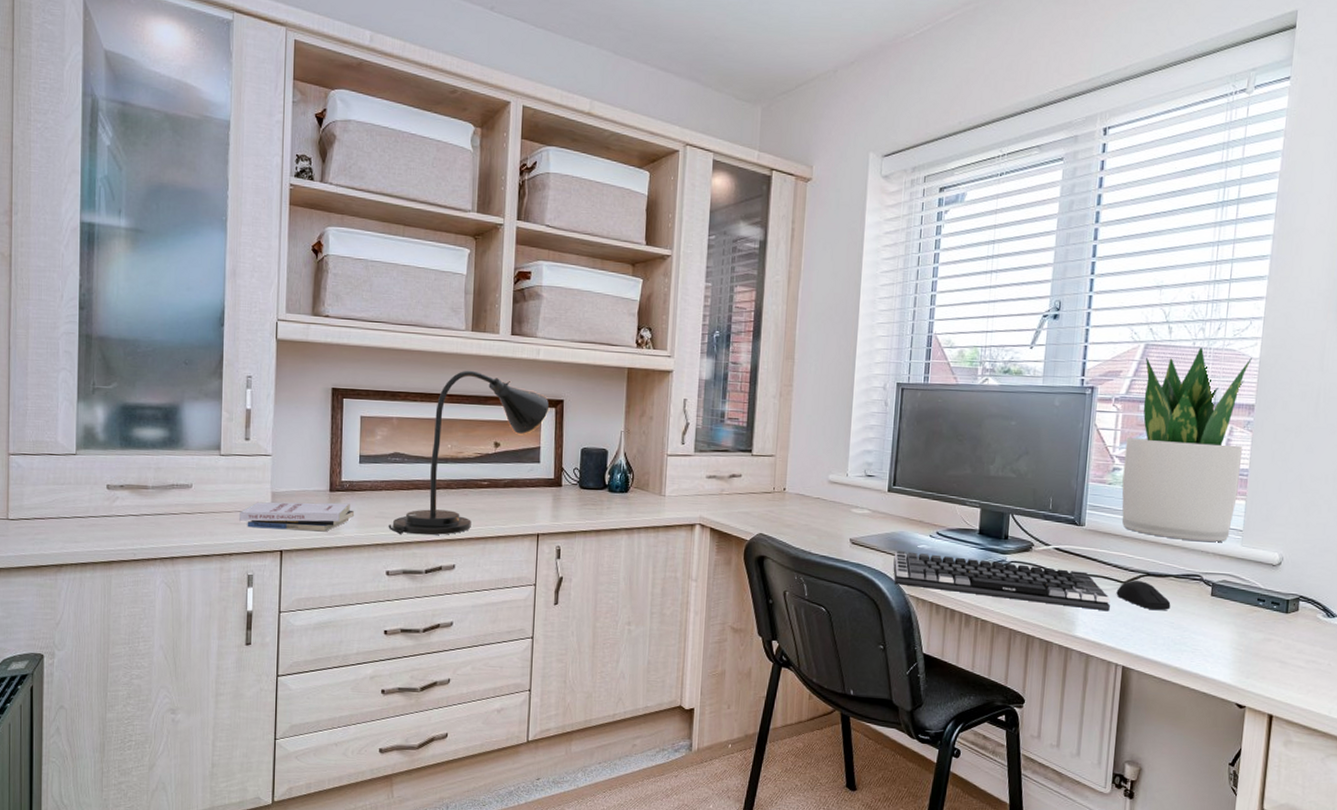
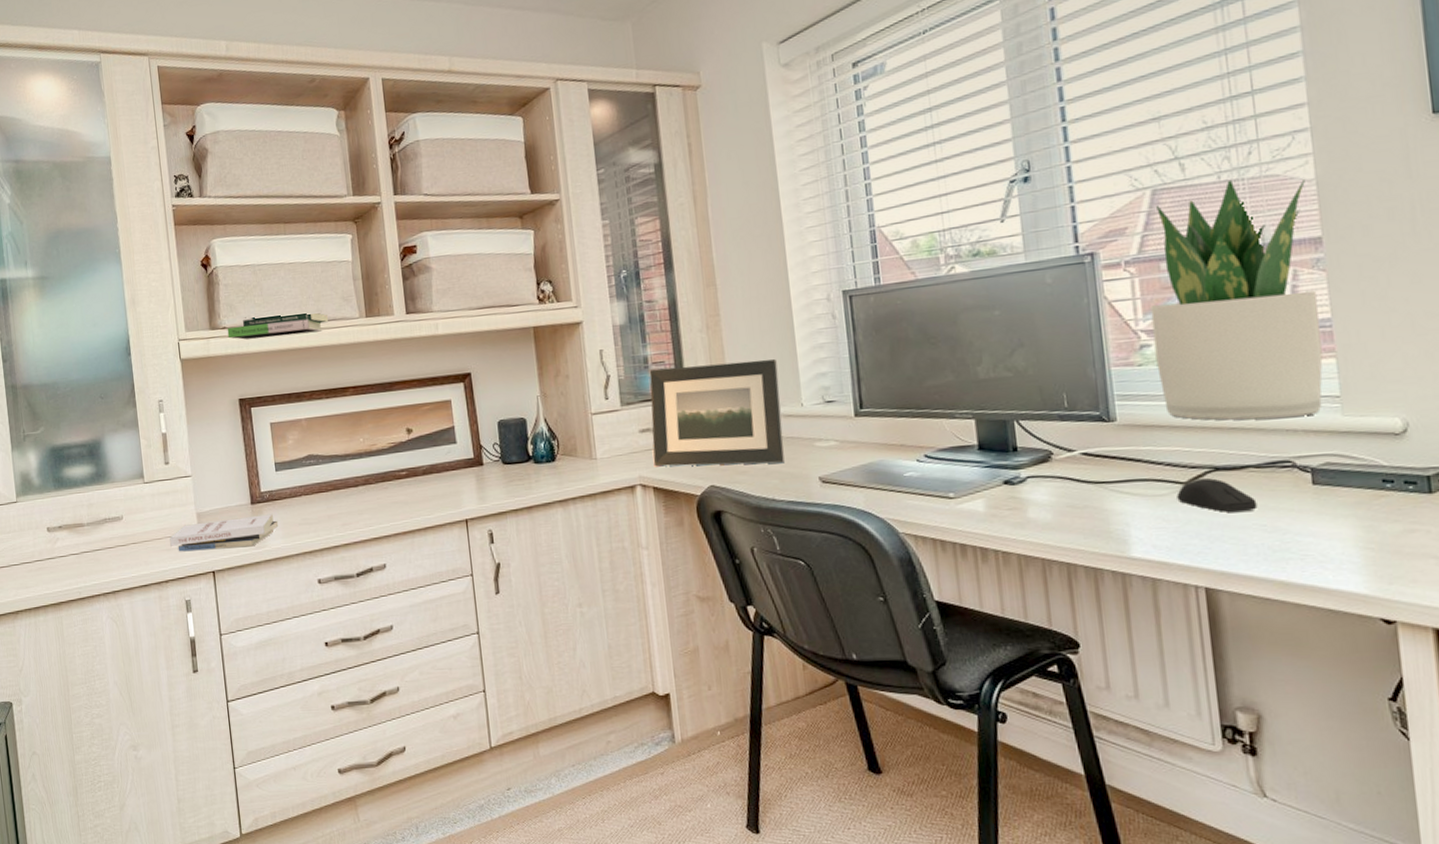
books: none [329,309,435,337] -> present [227,313,329,340]
desk lamp: present [388,370,549,535] -> none [313,357,457,539]
picture frame: none [714,424,833,523] -> present [649,359,785,467]
computer keyboard: present [893,551,1111,612] -> none [876,477,1172,523]

